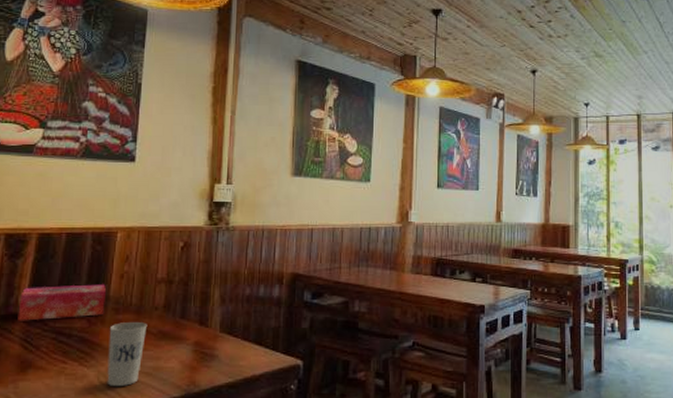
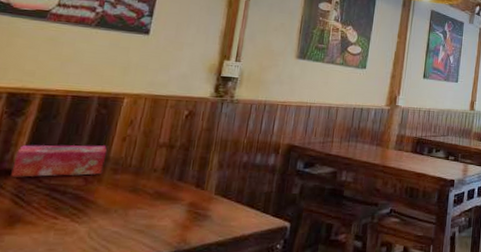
cup: present [107,321,148,386] -> none [97,181,145,242]

